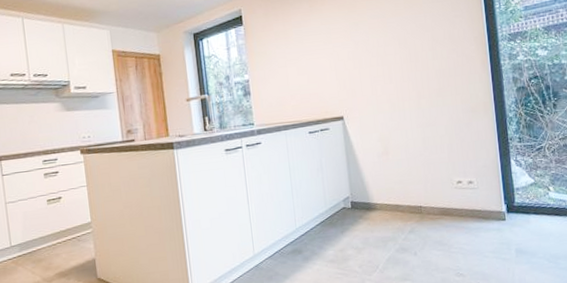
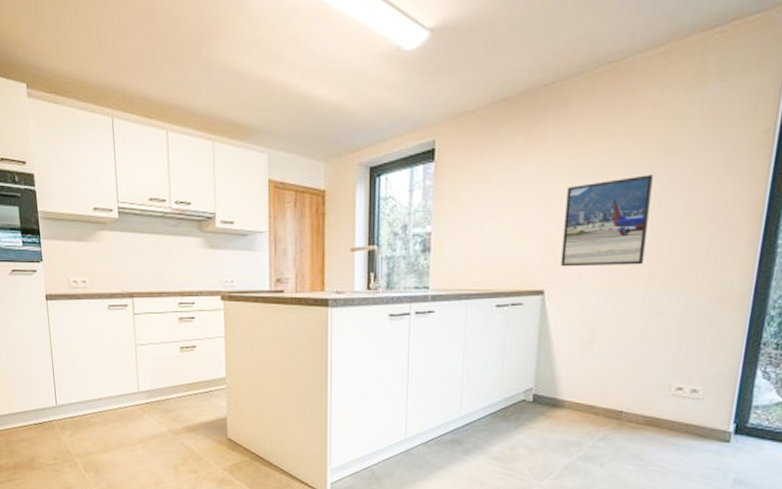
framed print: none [345,22,412,97] -> present [560,175,653,267]

